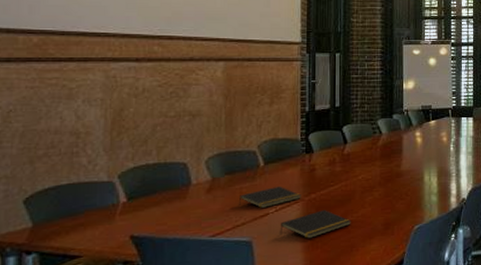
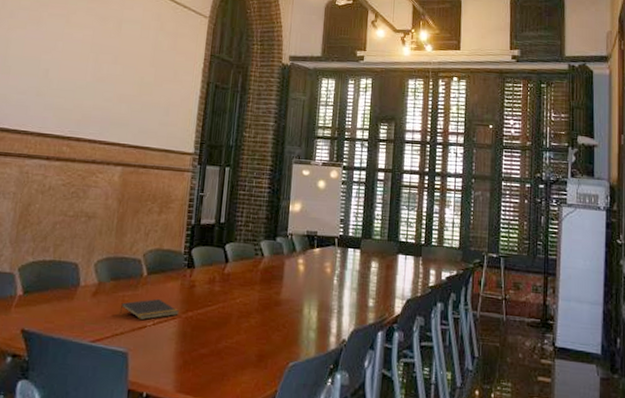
notepad: present [280,210,351,239] -> none [154,330,225,360]

